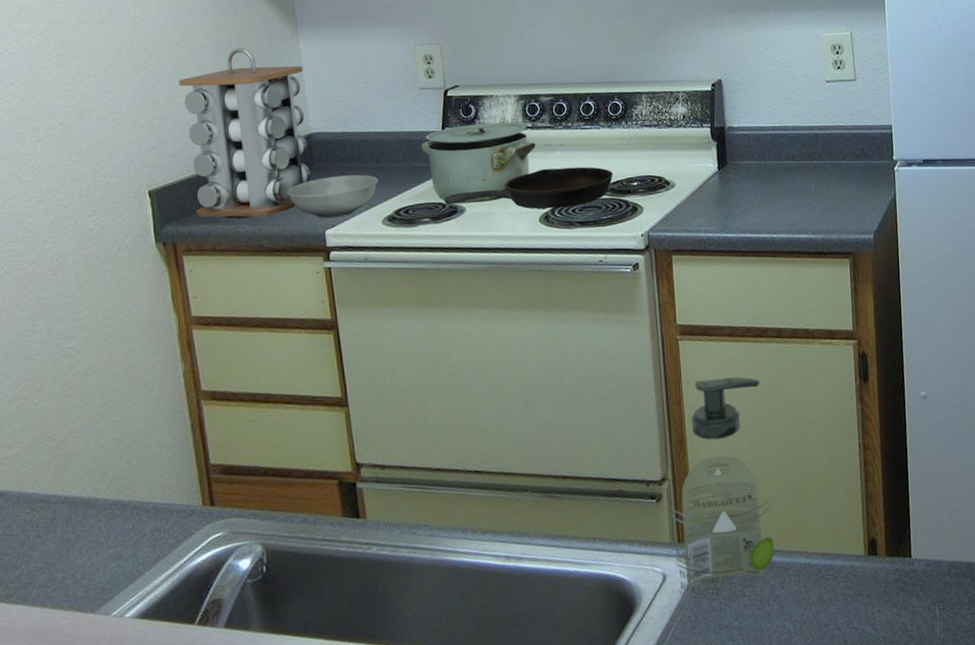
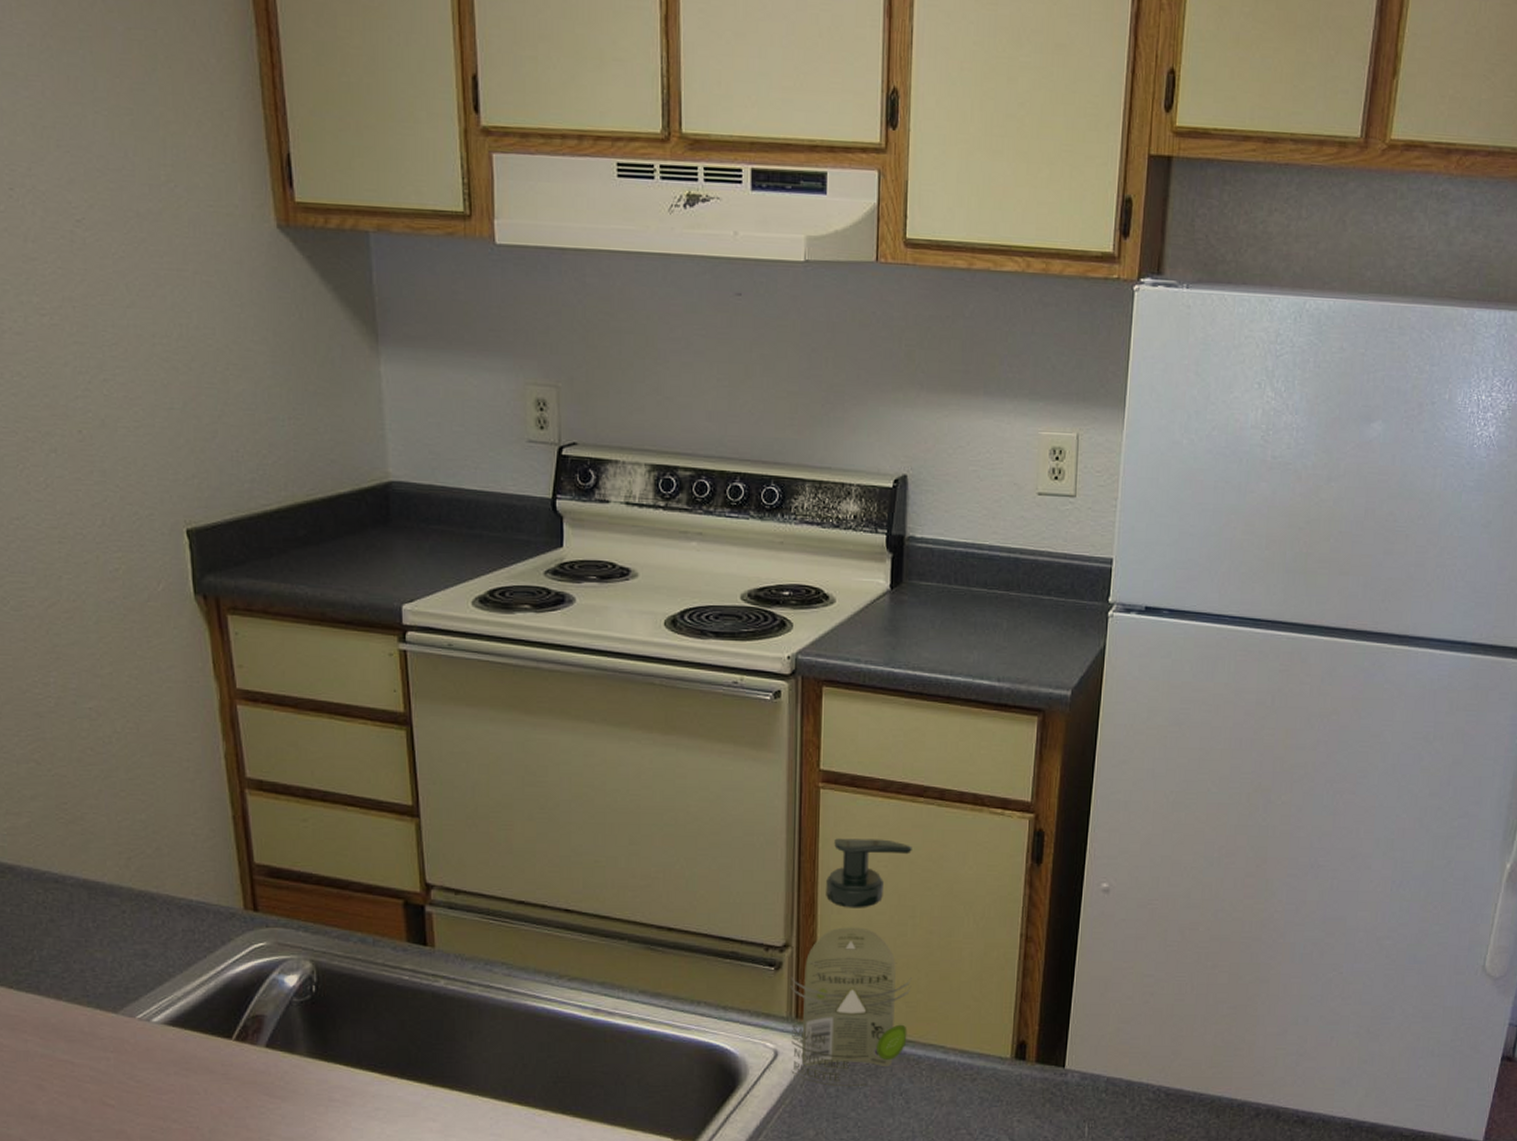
spice rack: present [179,47,312,219] -> none [227,360,388,579]
bowl: present [286,174,378,219] -> none [356,539,470,591]
saucepan: present [421,122,536,203] -> none [525,494,667,593]
frying pan: present [444,166,613,209] -> none [550,561,760,612]

